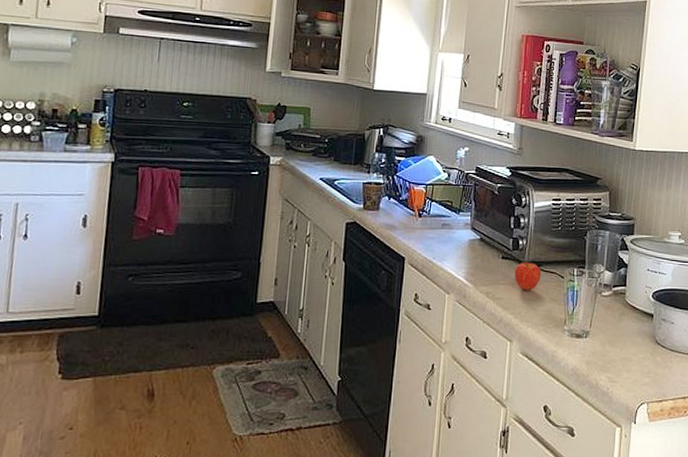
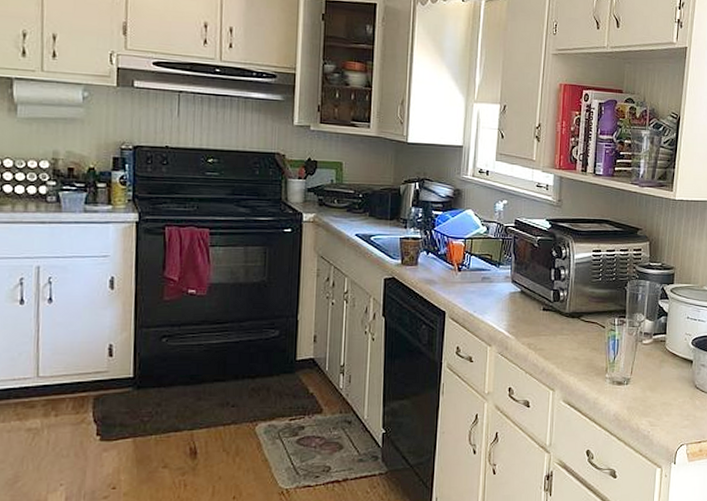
fruit: present [514,261,541,290] -> none [555,312,582,341]

